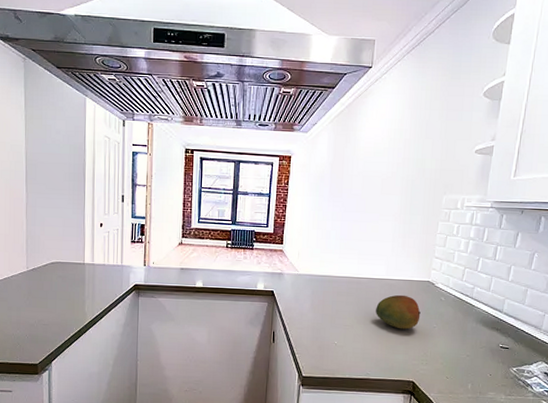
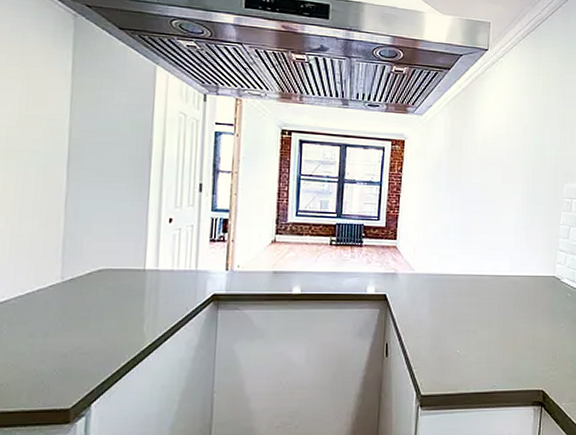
fruit: present [376,294,421,330] -> none [501,292,548,332]

